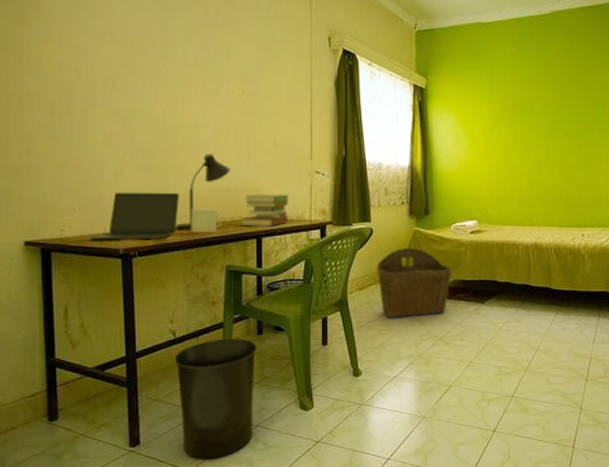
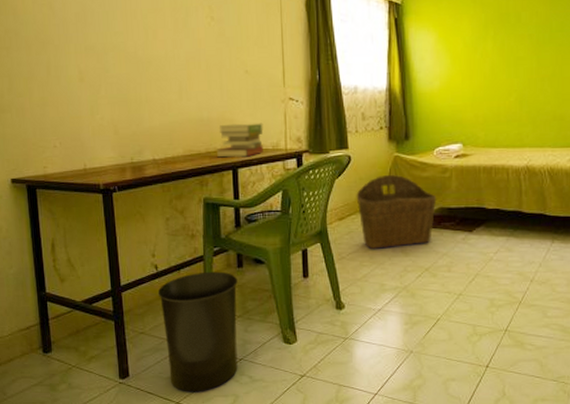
laptop: present [90,192,179,240] -> none [72,126,155,176]
desk lamp: present [175,153,230,229] -> none [152,84,203,162]
mug: present [191,209,223,234] -> none [166,141,198,167]

